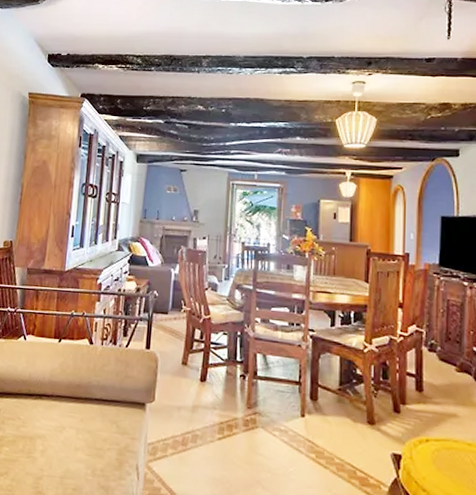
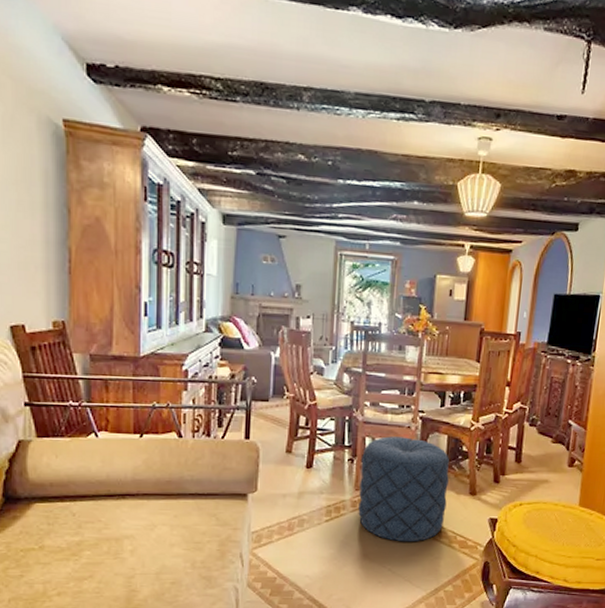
pouf: none [250,354,344,473] -> present [358,436,449,542]

